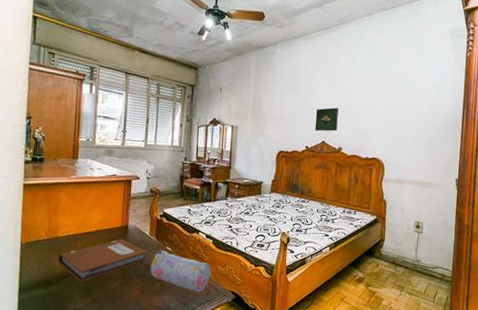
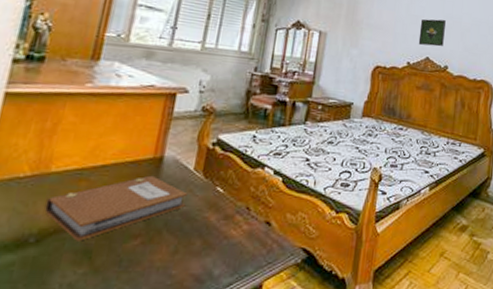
pencil case: present [149,250,211,292] -> none [188,192,277,251]

